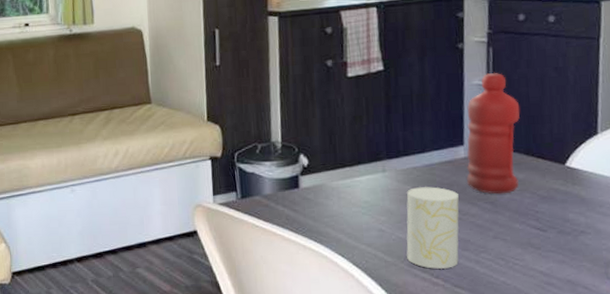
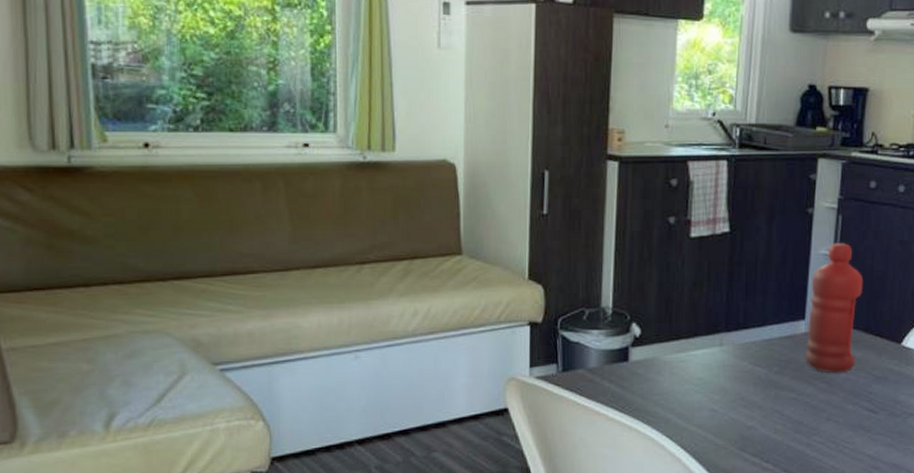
cup: present [406,187,459,269] -> none [738,363,795,452]

